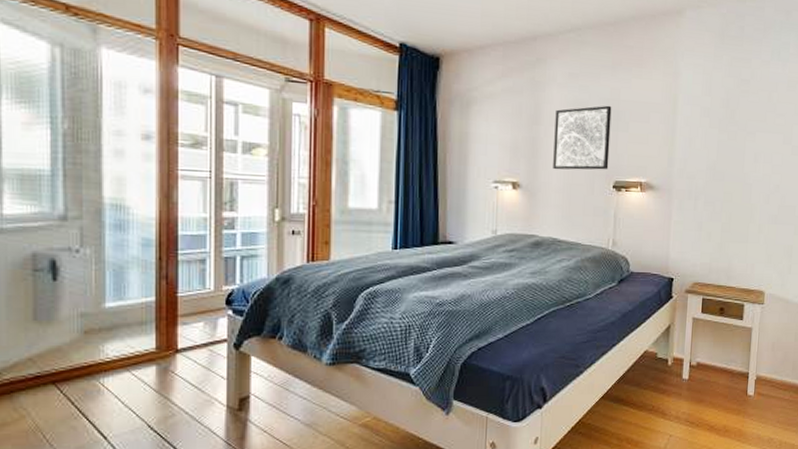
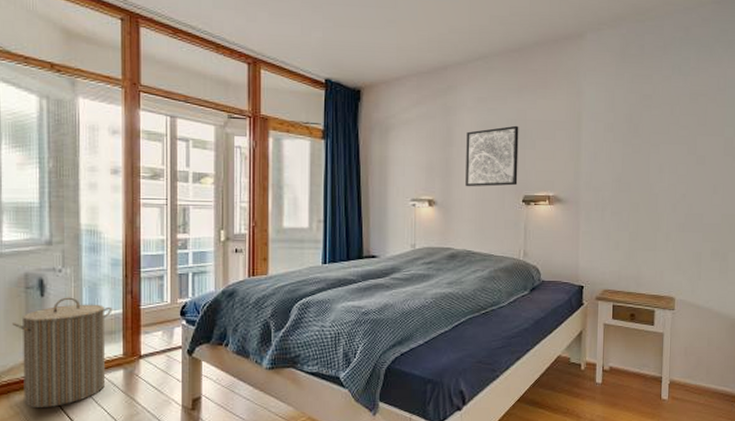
laundry hamper: none [16,282,143,411] -> present [12,297,113,409]

